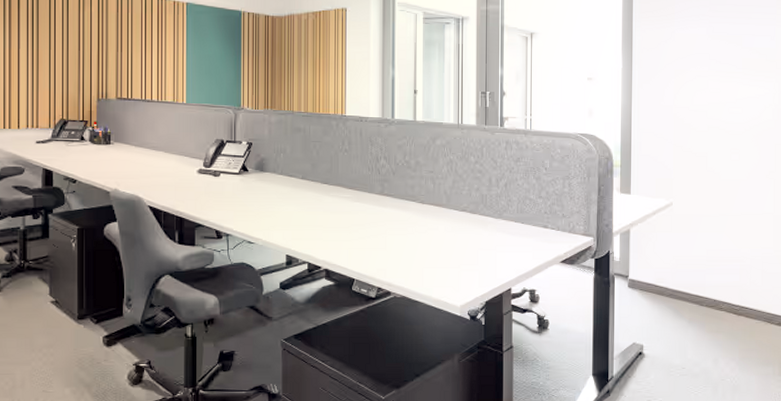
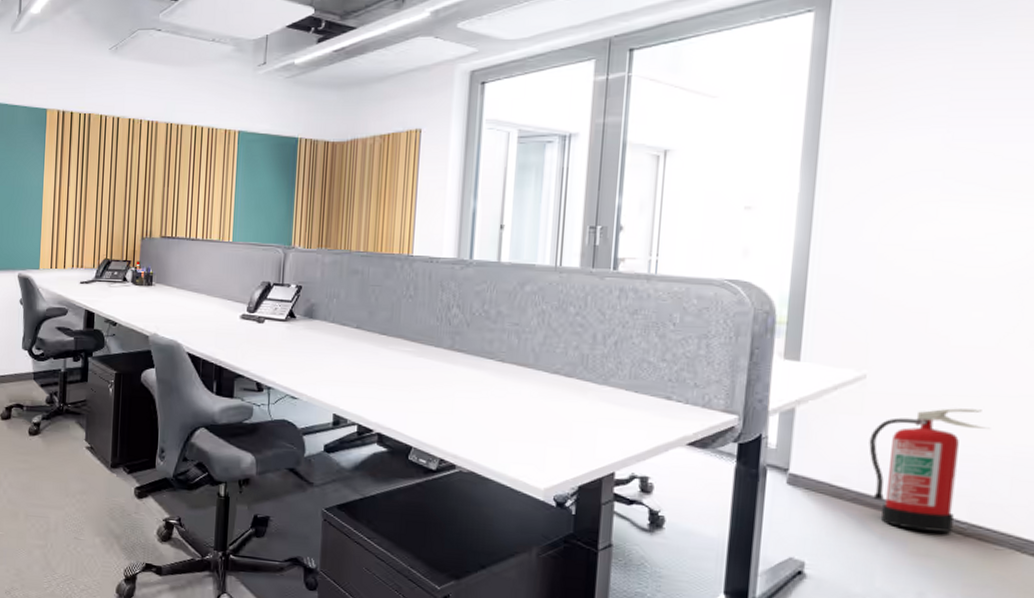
fire extinguisher: none [677,224,747,314] -> present [869,408,990,532]

